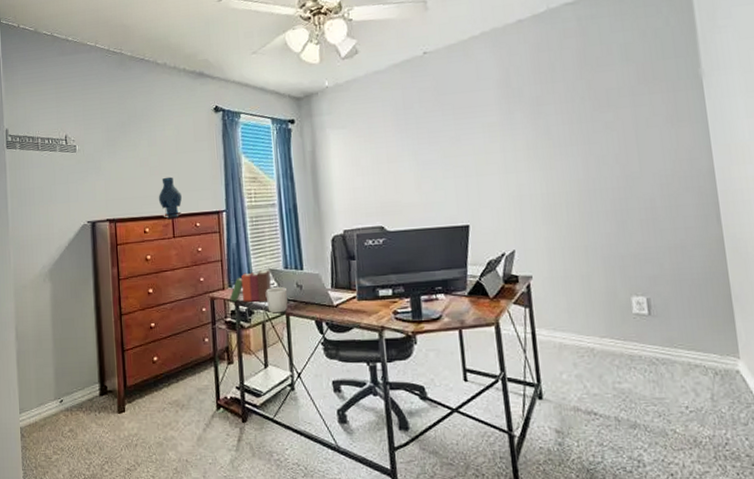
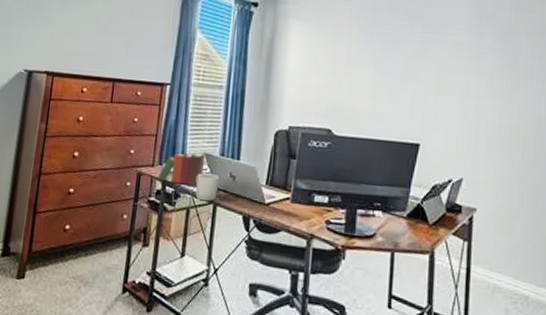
vase: present [158,177,182,220] -> none [102,38,128,84]

